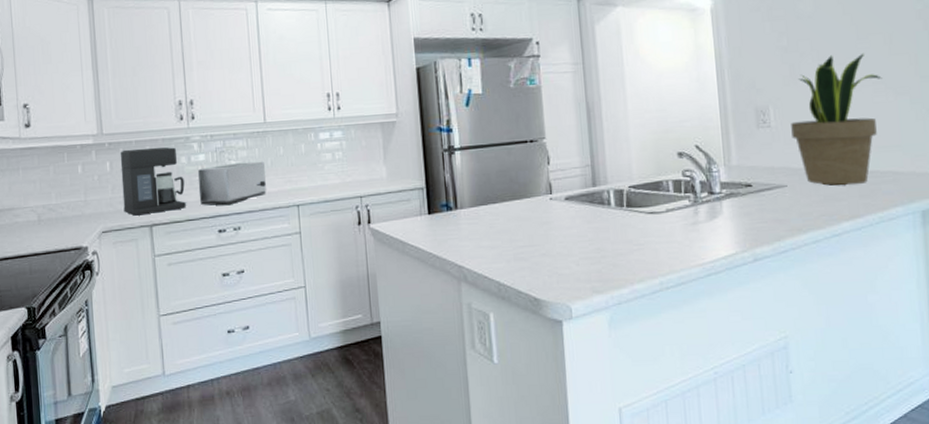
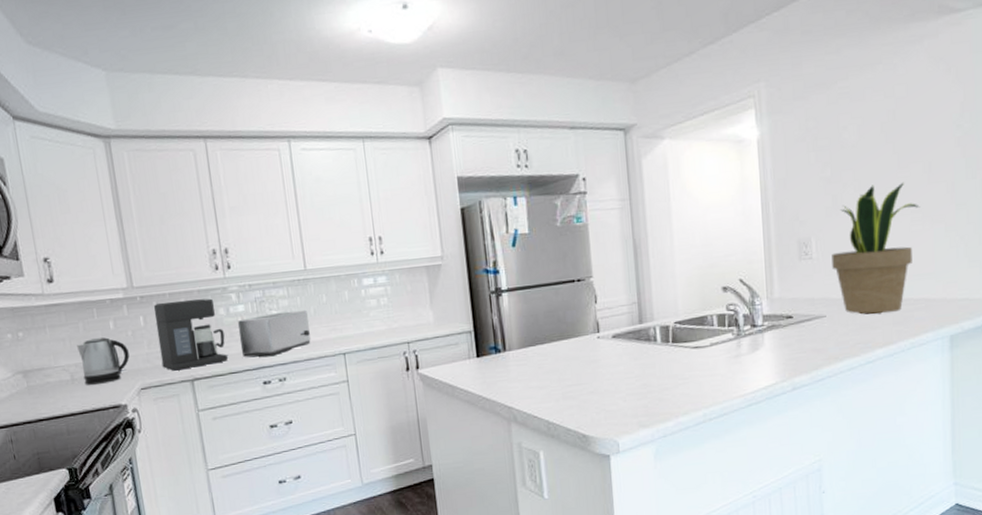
kettle: none [46,180,94,227] -> present [77,337,130,386]

